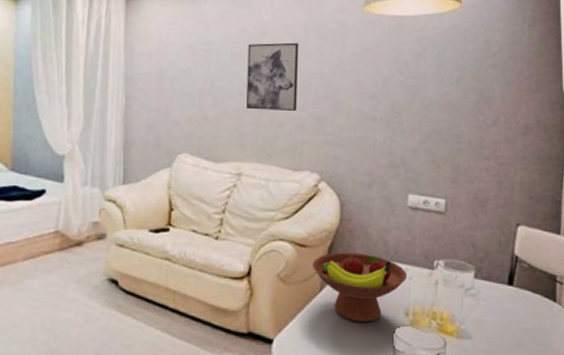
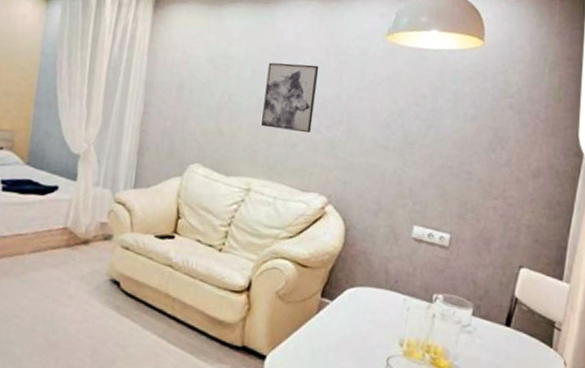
fruit bowl: present [312,252,408,322] -> none [311,275,406,349]

